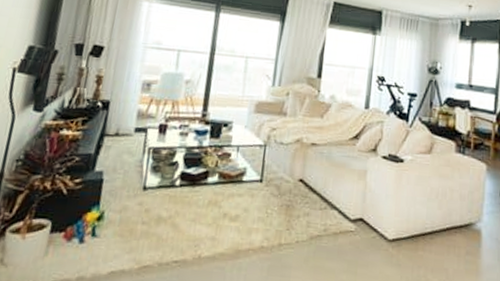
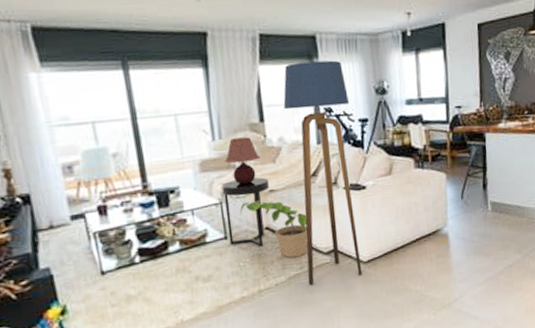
side table: none [263,126,314,198] -> present [221,177,270,247]
table lamp: none [278,87,311,133] -> present [224,137,261,185]
potted plant: none [279,150,341,218] -> present [239,199,308,258]
floor lamp: none [328,31,402,254] -> present [283,60,362,286]

